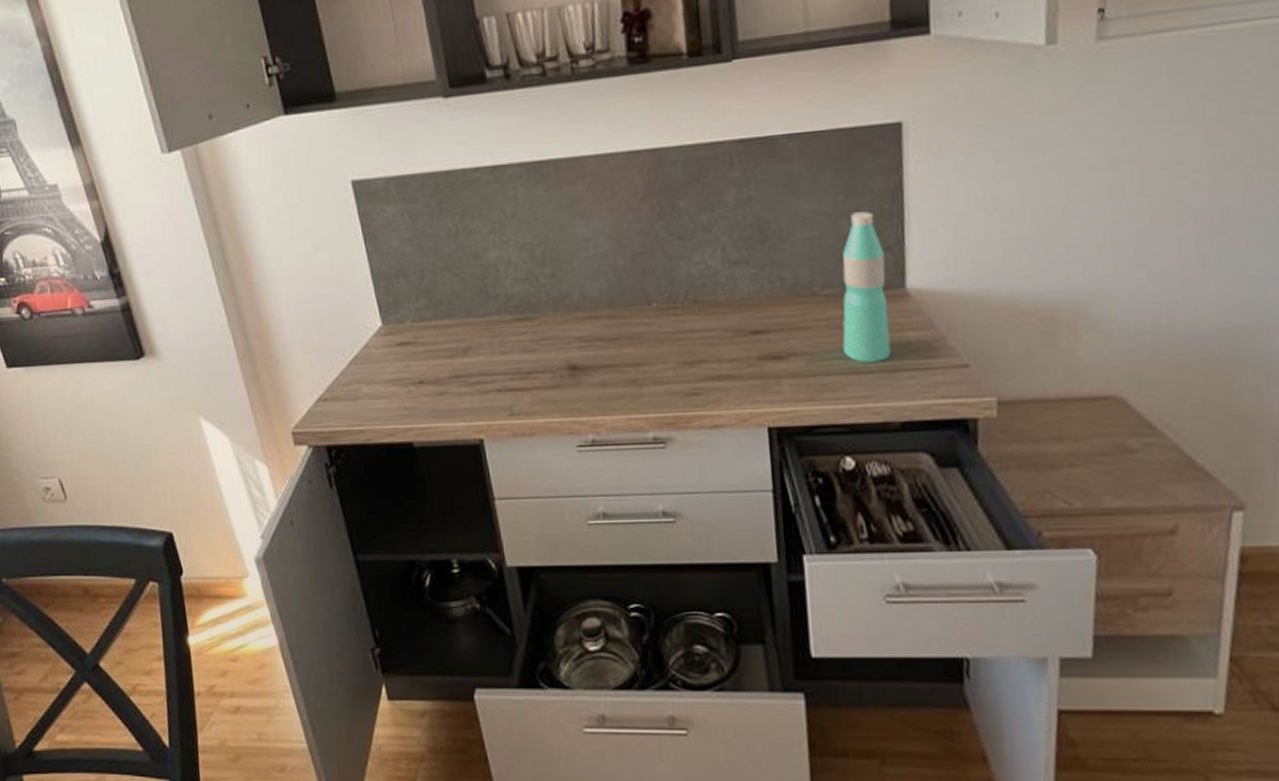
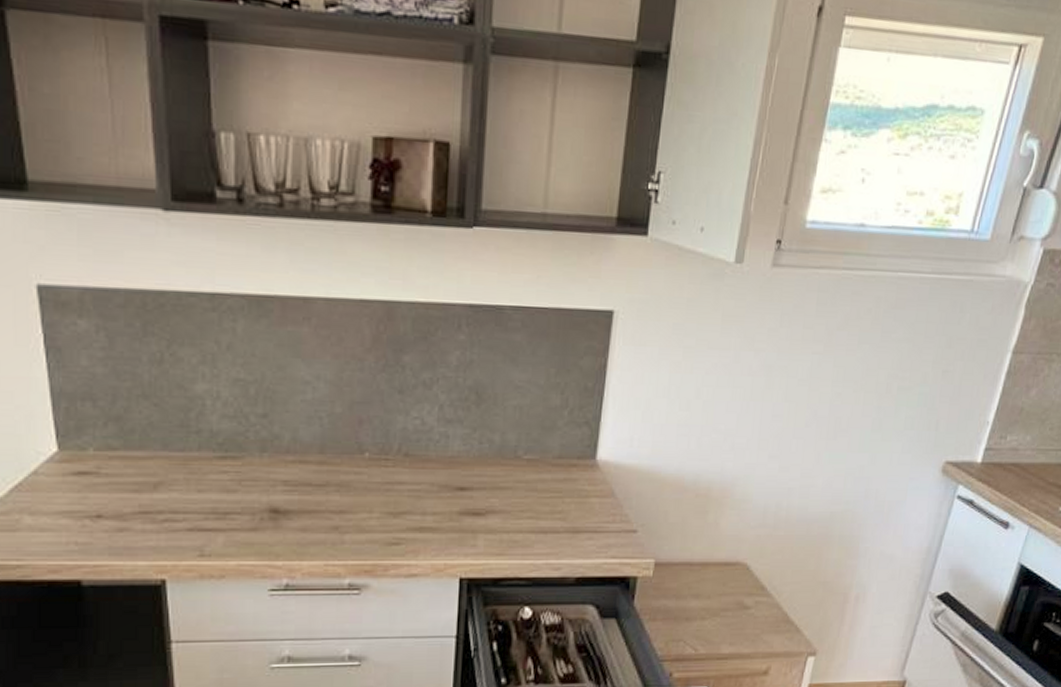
water bottle: present [842,211,892,363] -> none [536,387,582,523]

